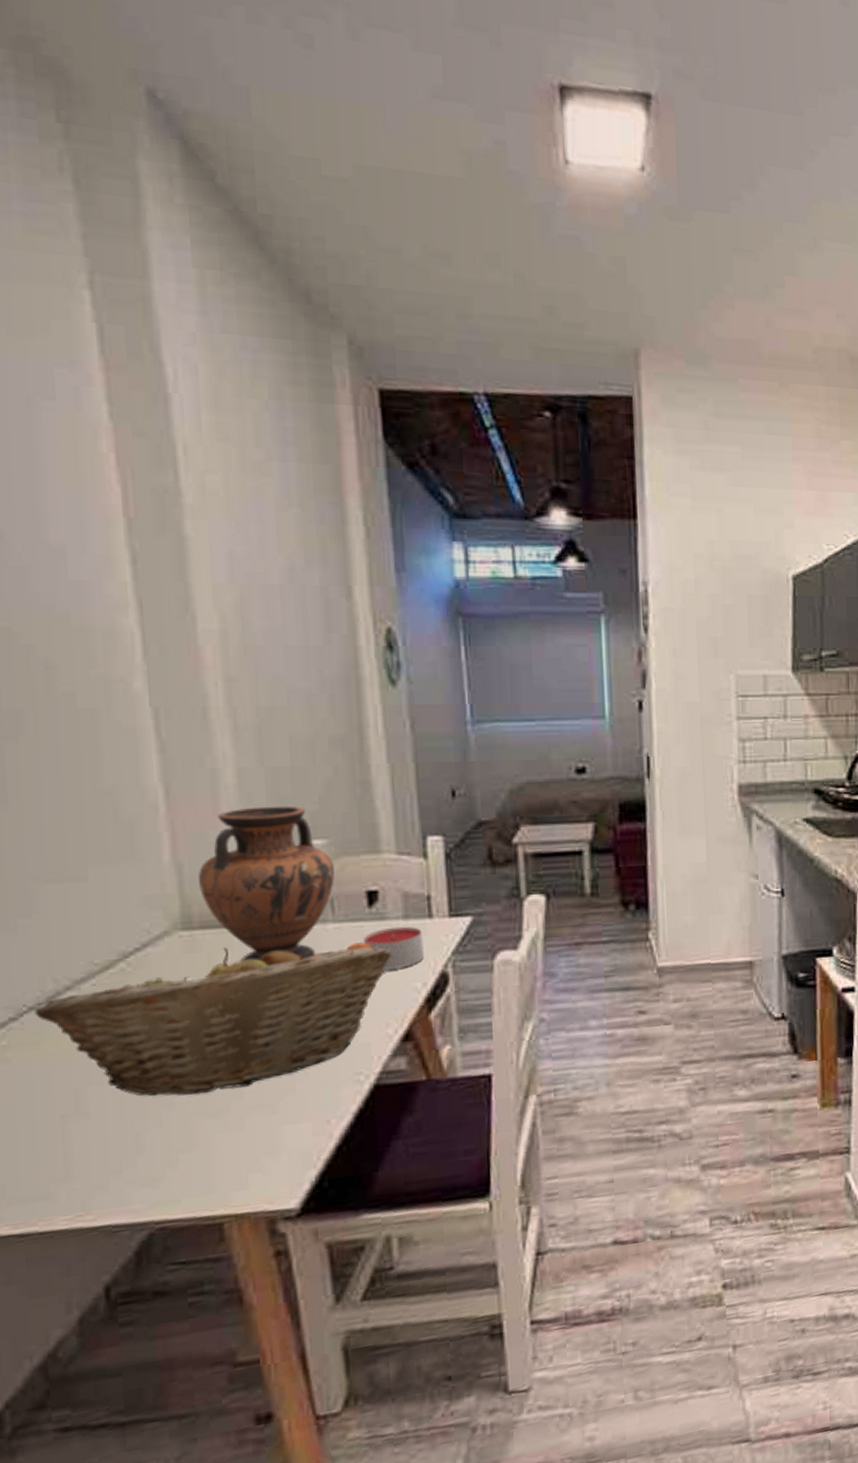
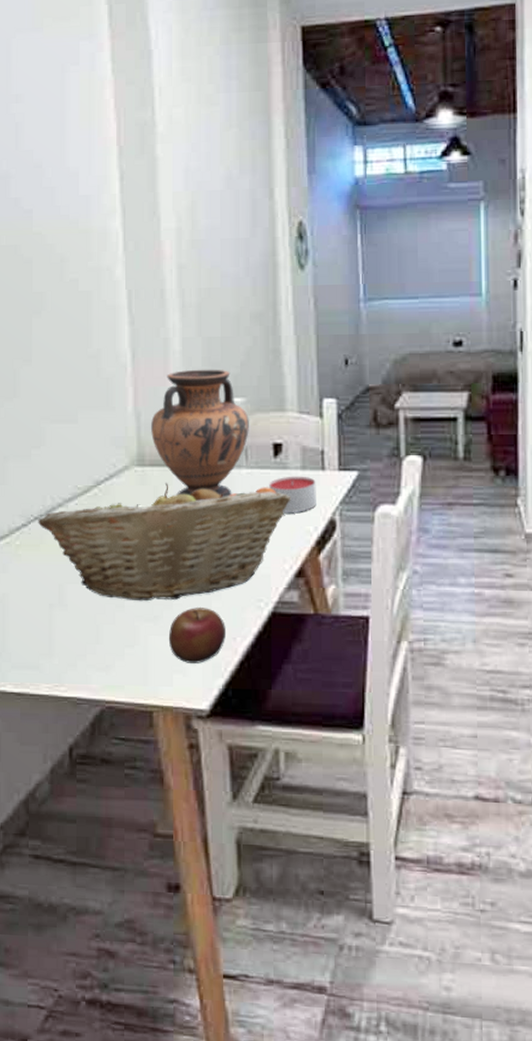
apple: none [240,1091,318,1159] -> present [169,607,227,664]

